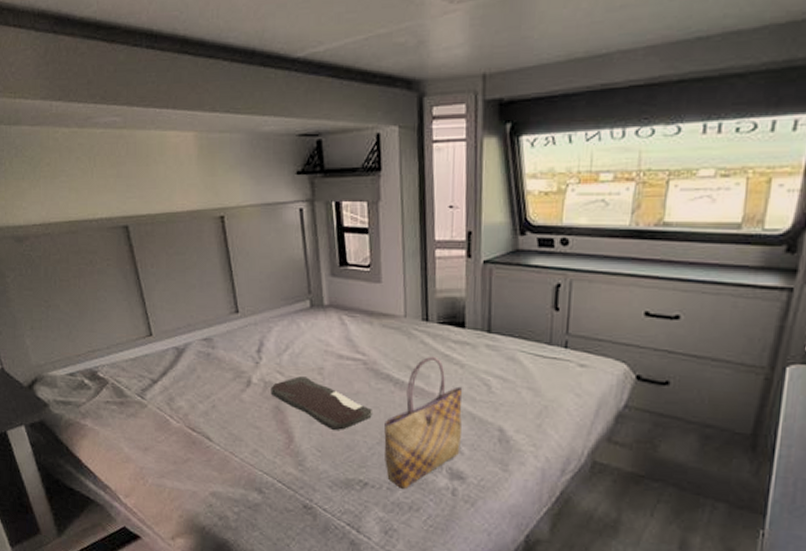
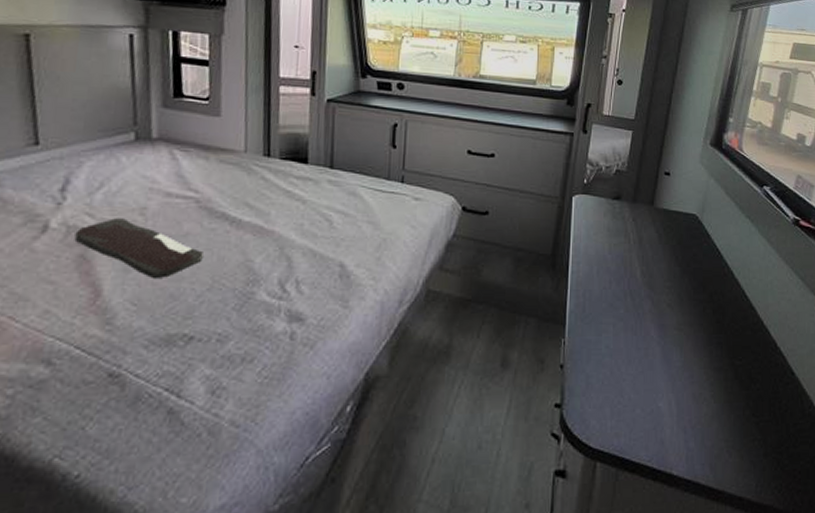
tote bag: present [384,356,463,490] -> none [215,192,304,340]

